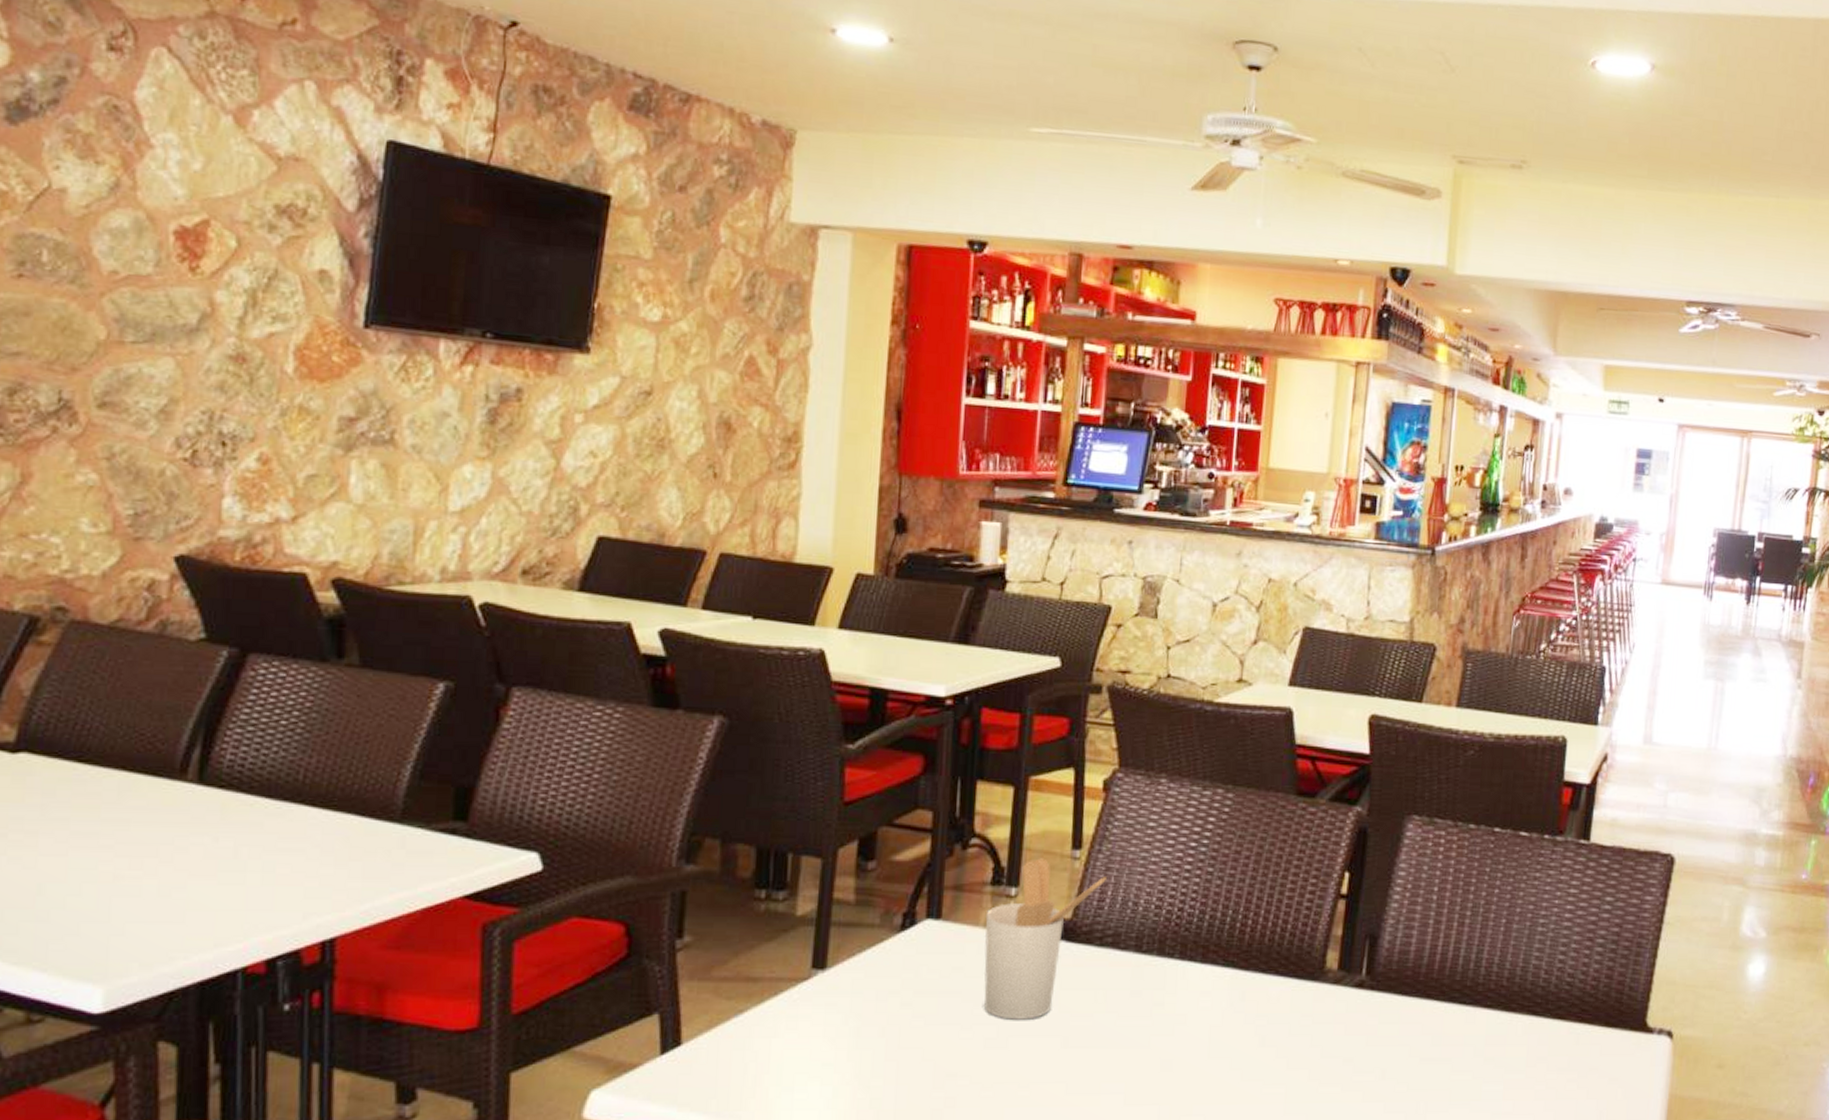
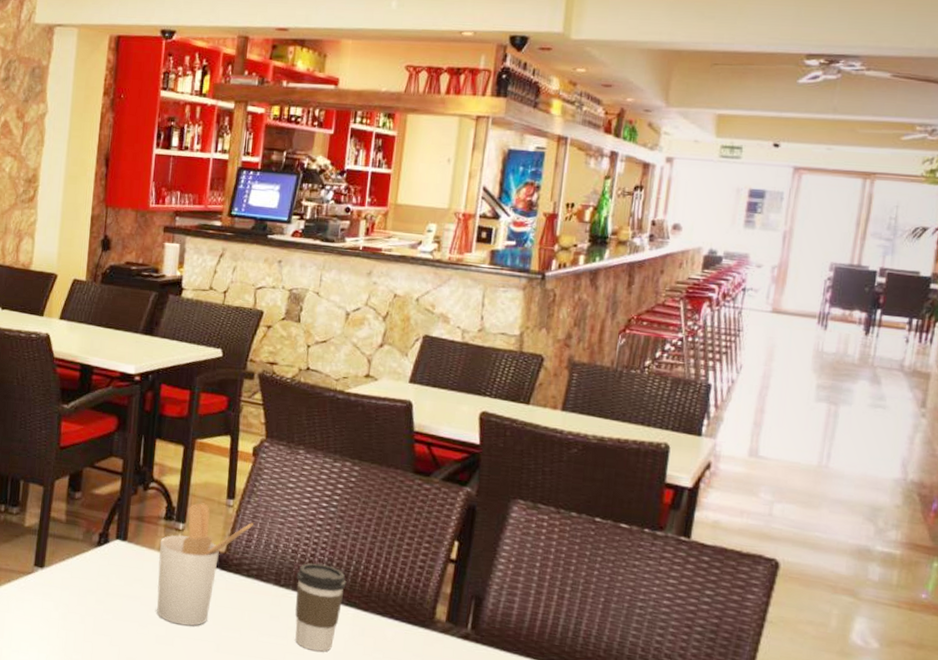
coffee cup: none [1161,918,1222,1028] -> present [295,563,347,652]

